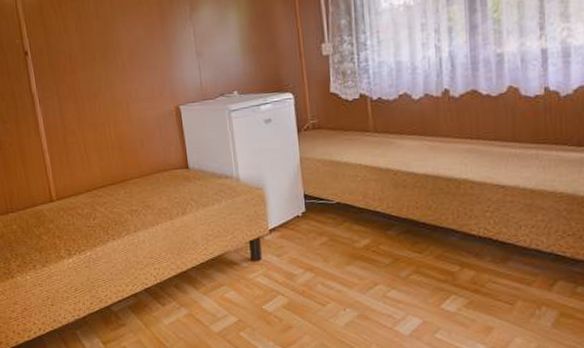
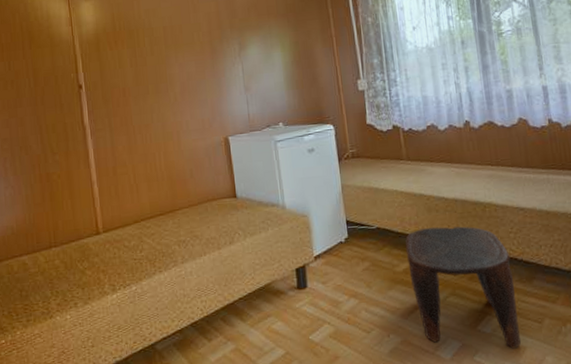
stool: none [367,203,488,329] -> present [405,226,521,349]

